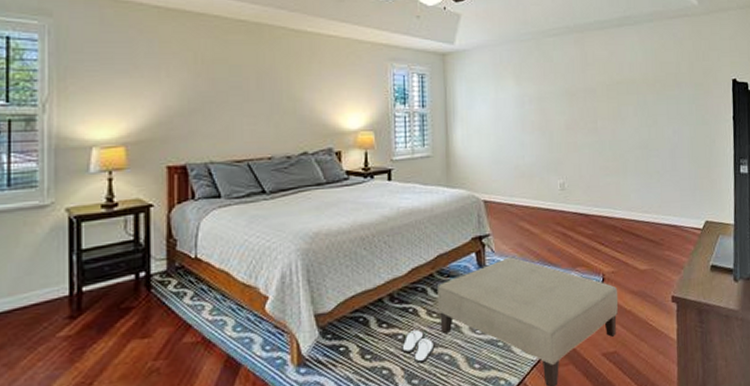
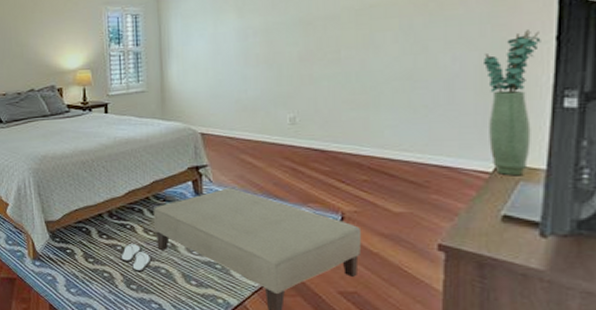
vase: none [692,110,725,231] -> present [482,30,541,176]

